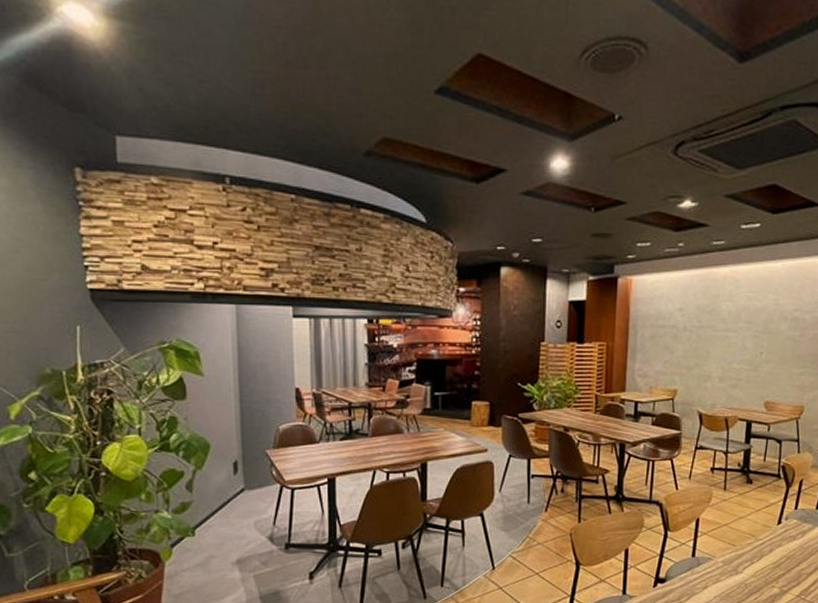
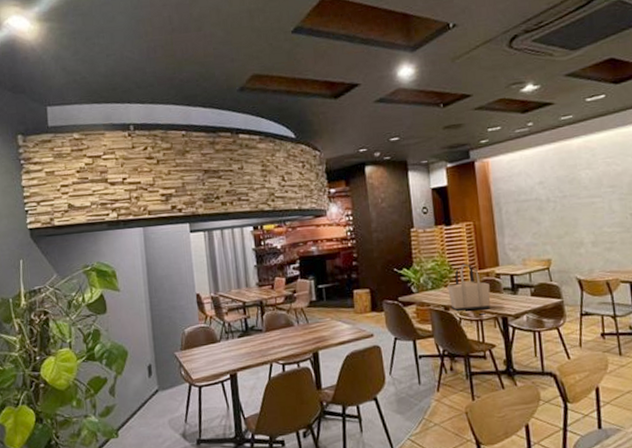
shopping bag: none [570,385,613,434] -> present [447,263,491,312]

